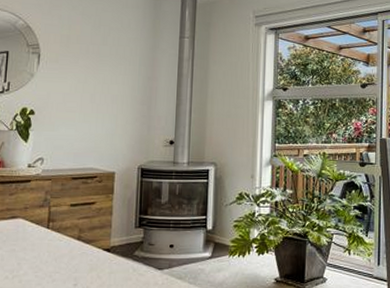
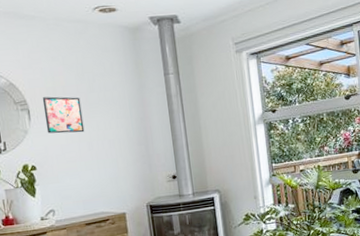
wall art: none [53,43,92,84] -> present [42,96,85,134]

